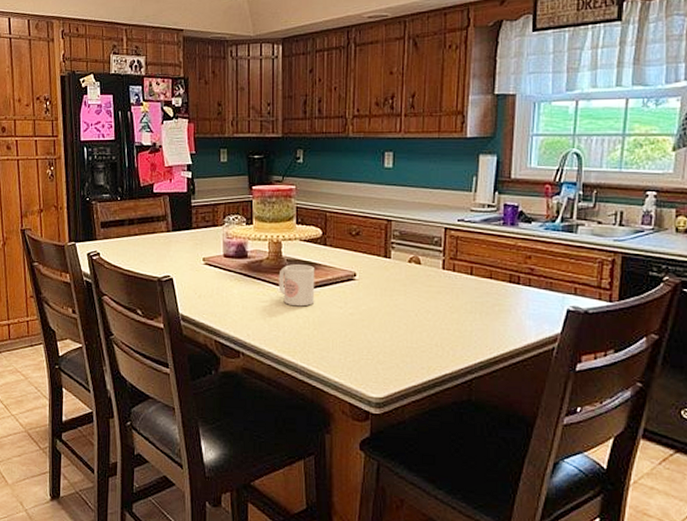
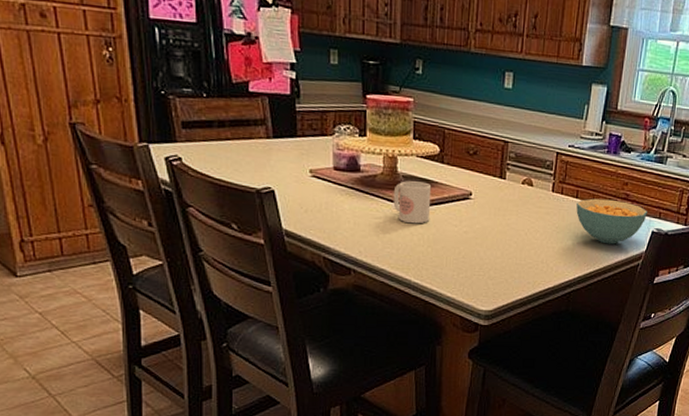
cereal bowl: none [472,274,559,325] -> present [576,198,647,244]

